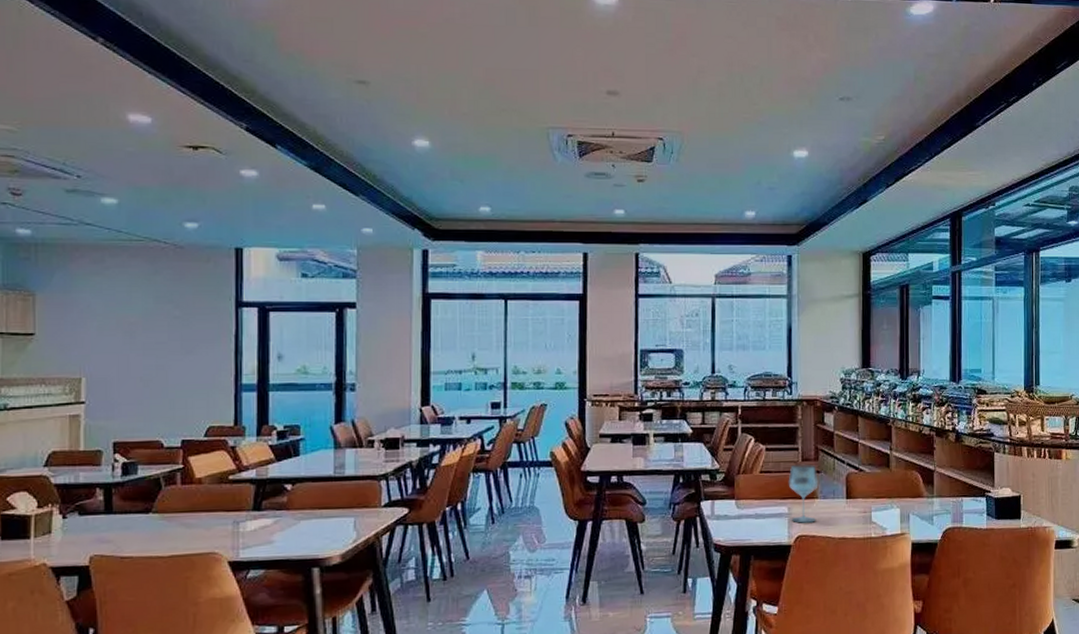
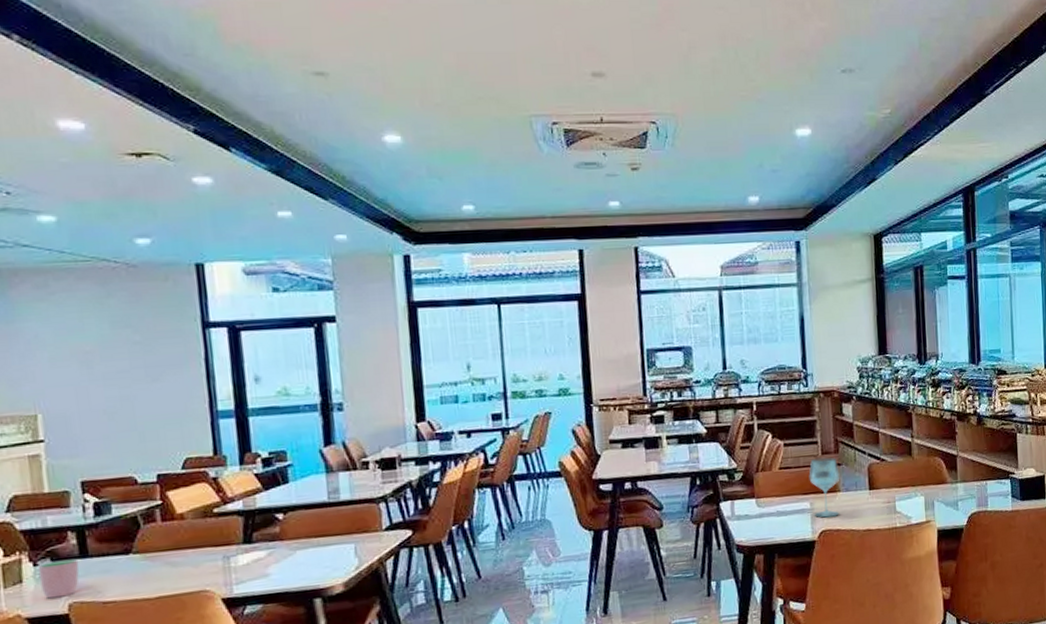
cup: none [66,514,103,550] -> present [37,558,80,599]

